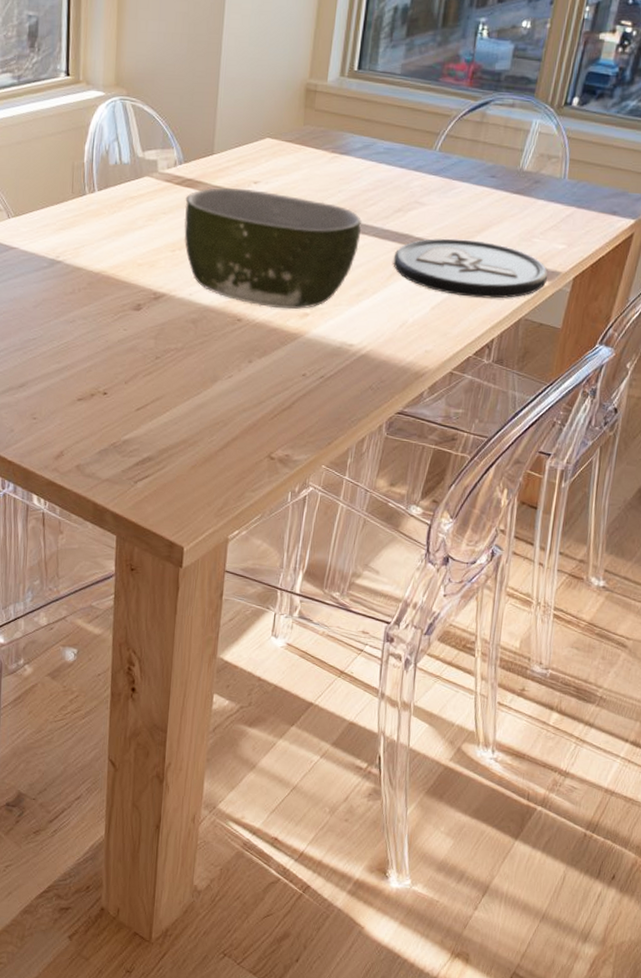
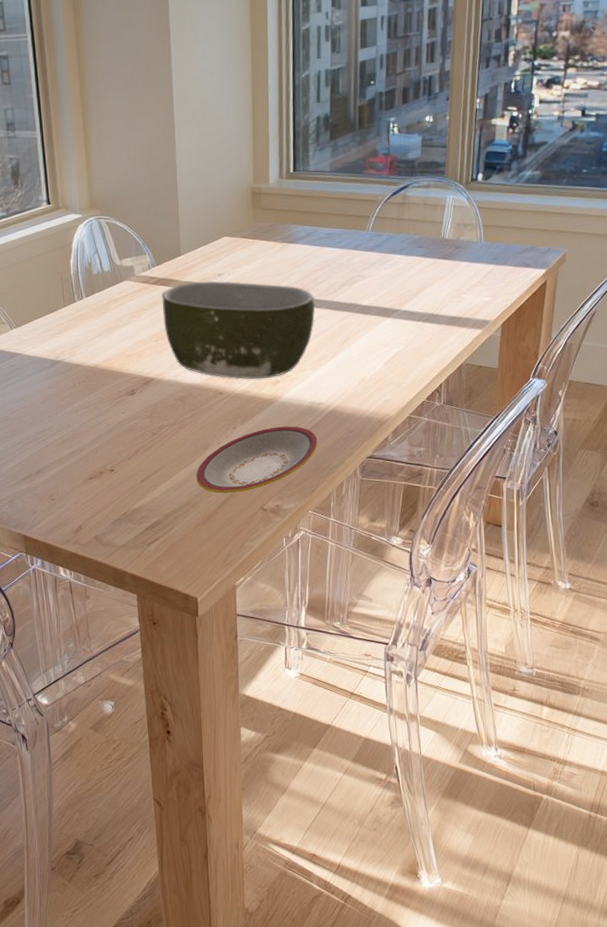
plate: none [199,366,343,436] -> present [196,426,318,494]
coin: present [393,238,549,299] -> none [346,302,480,351]

